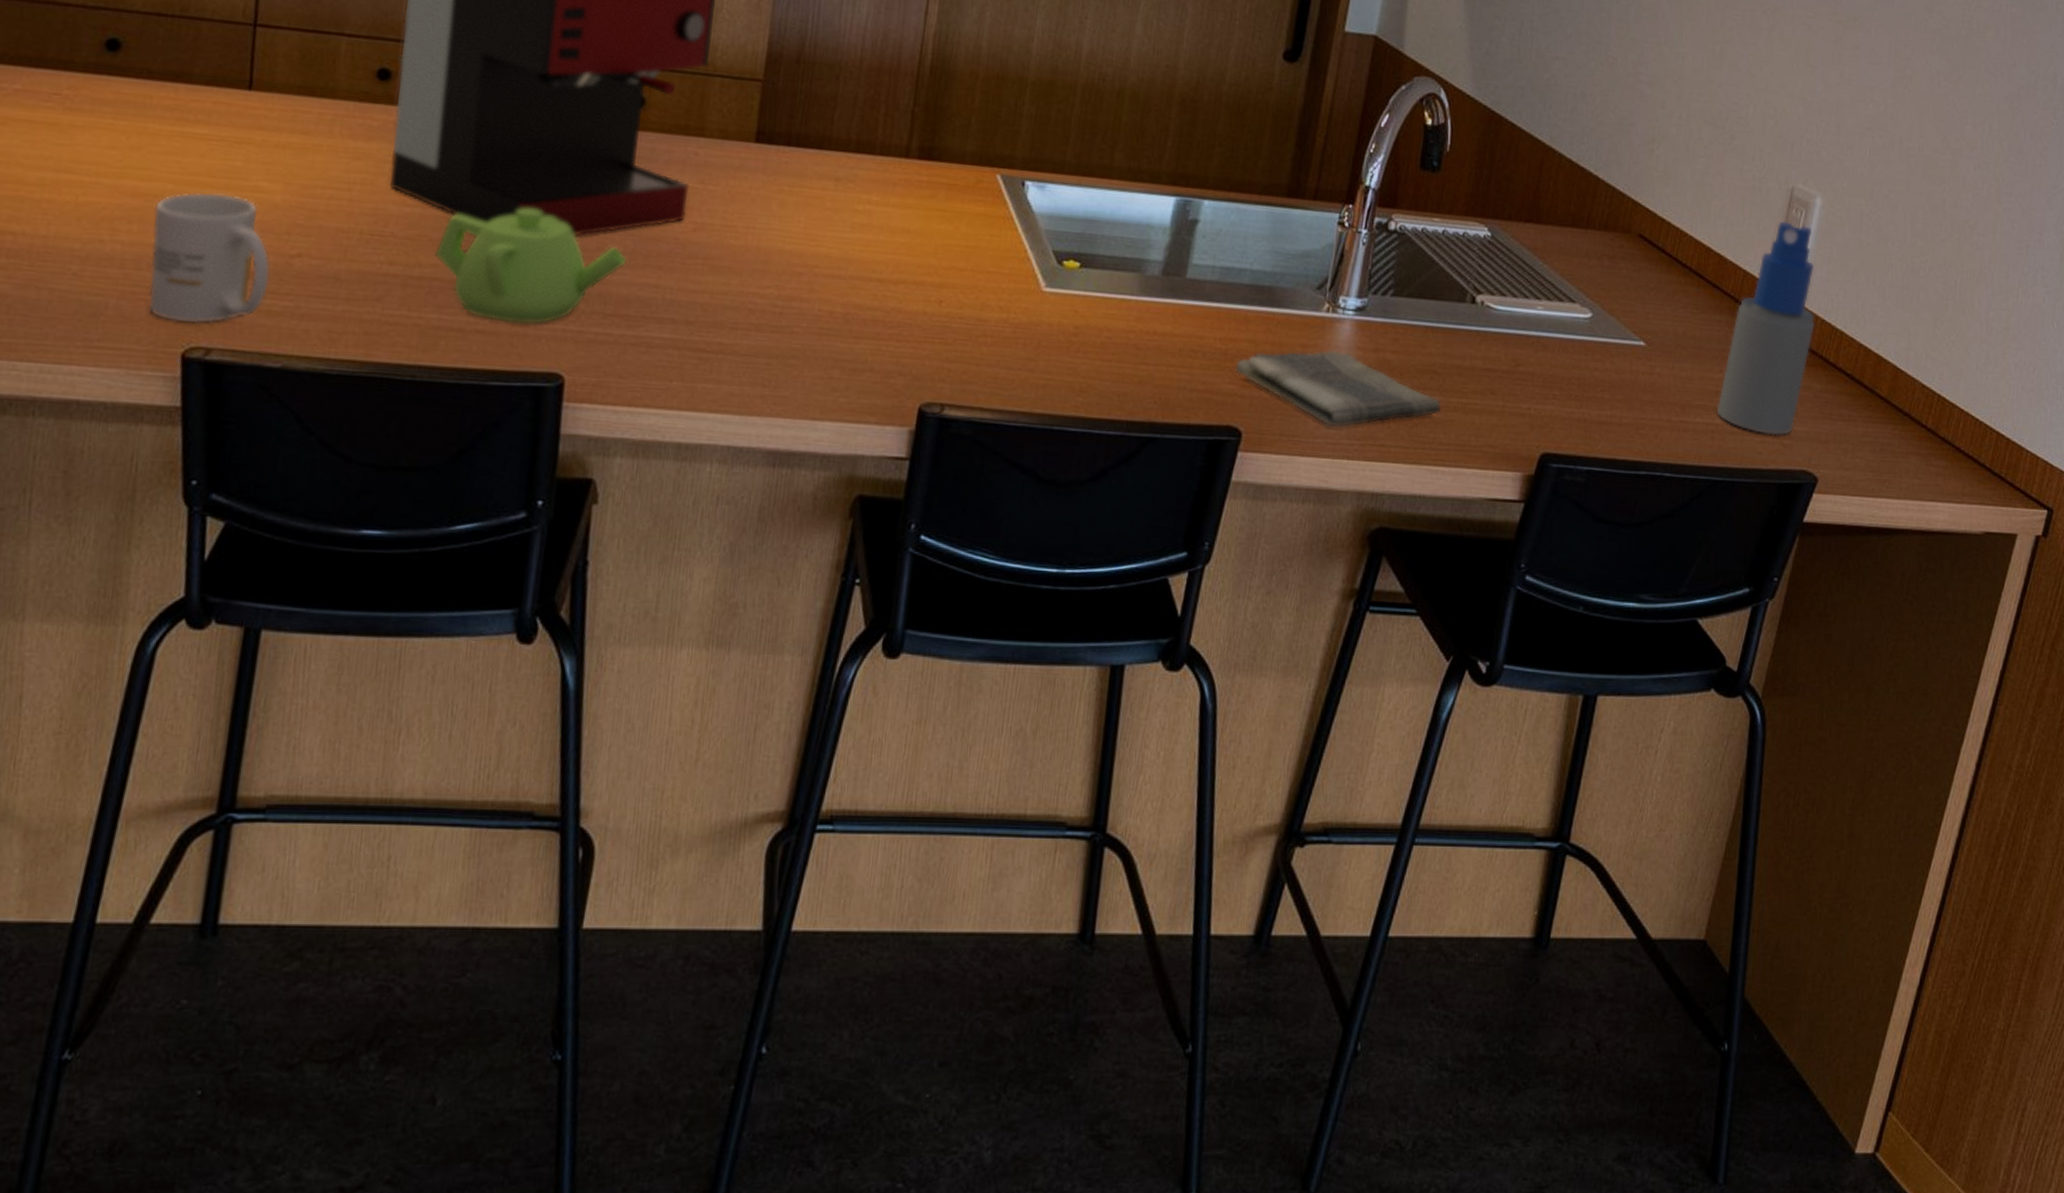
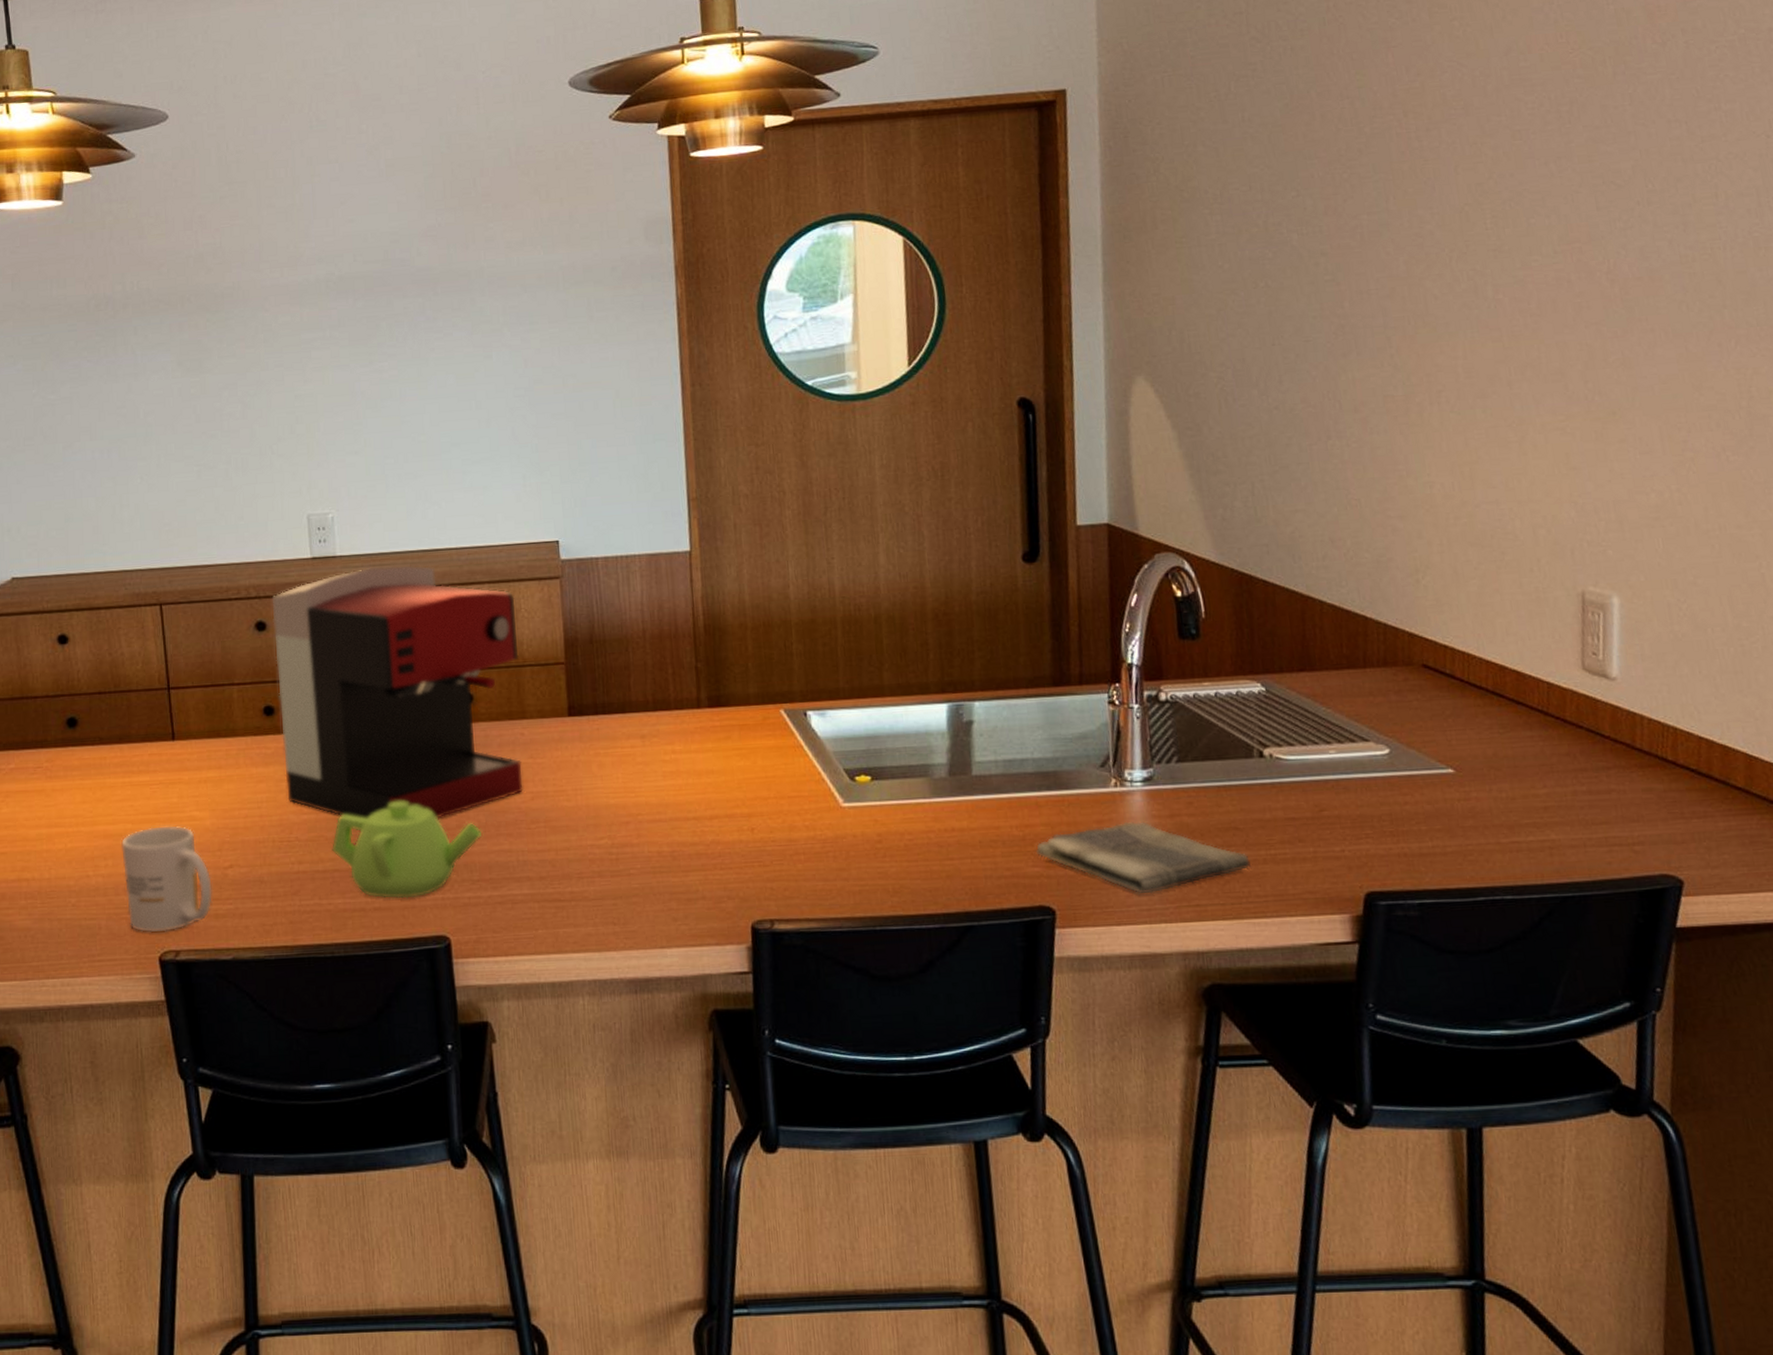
spray bottle: present [1716,221,1815,436] -> none [1548,626,1643,843]

